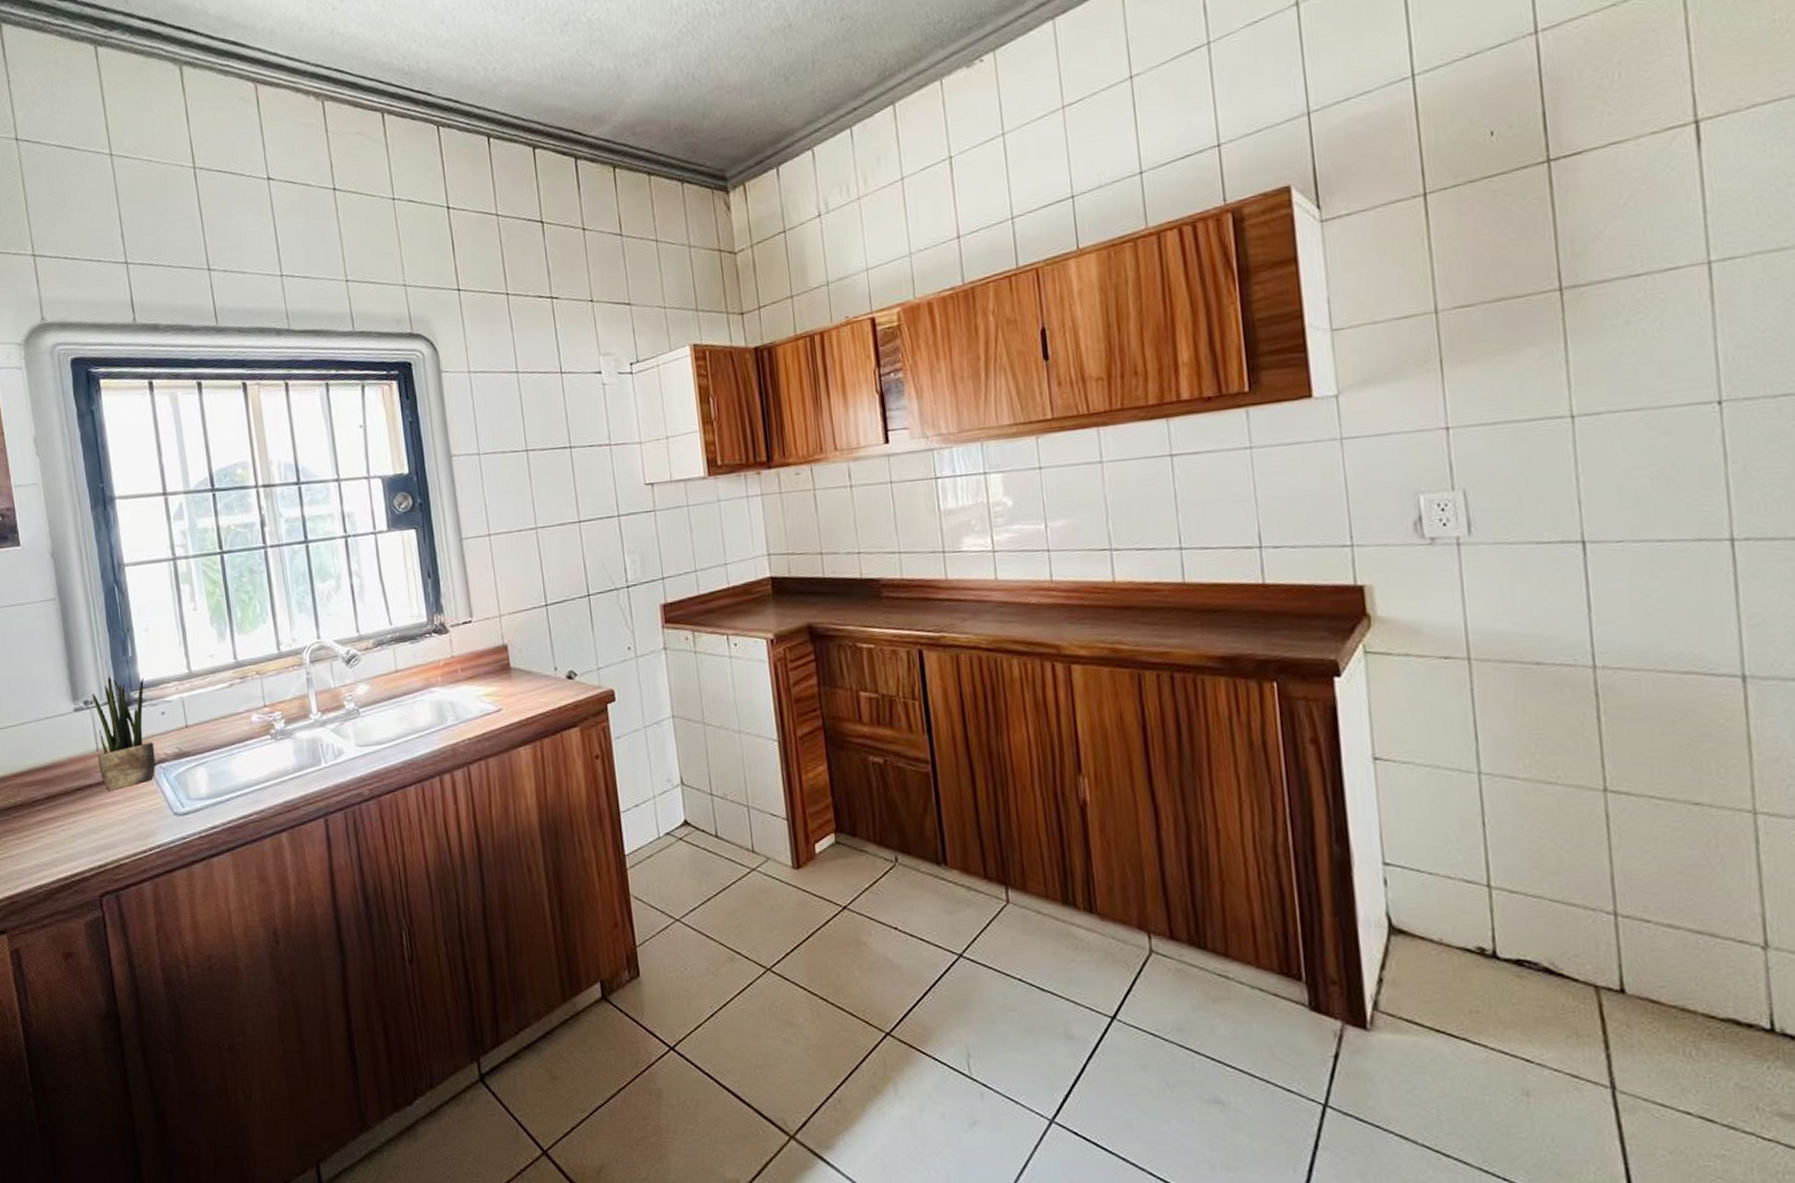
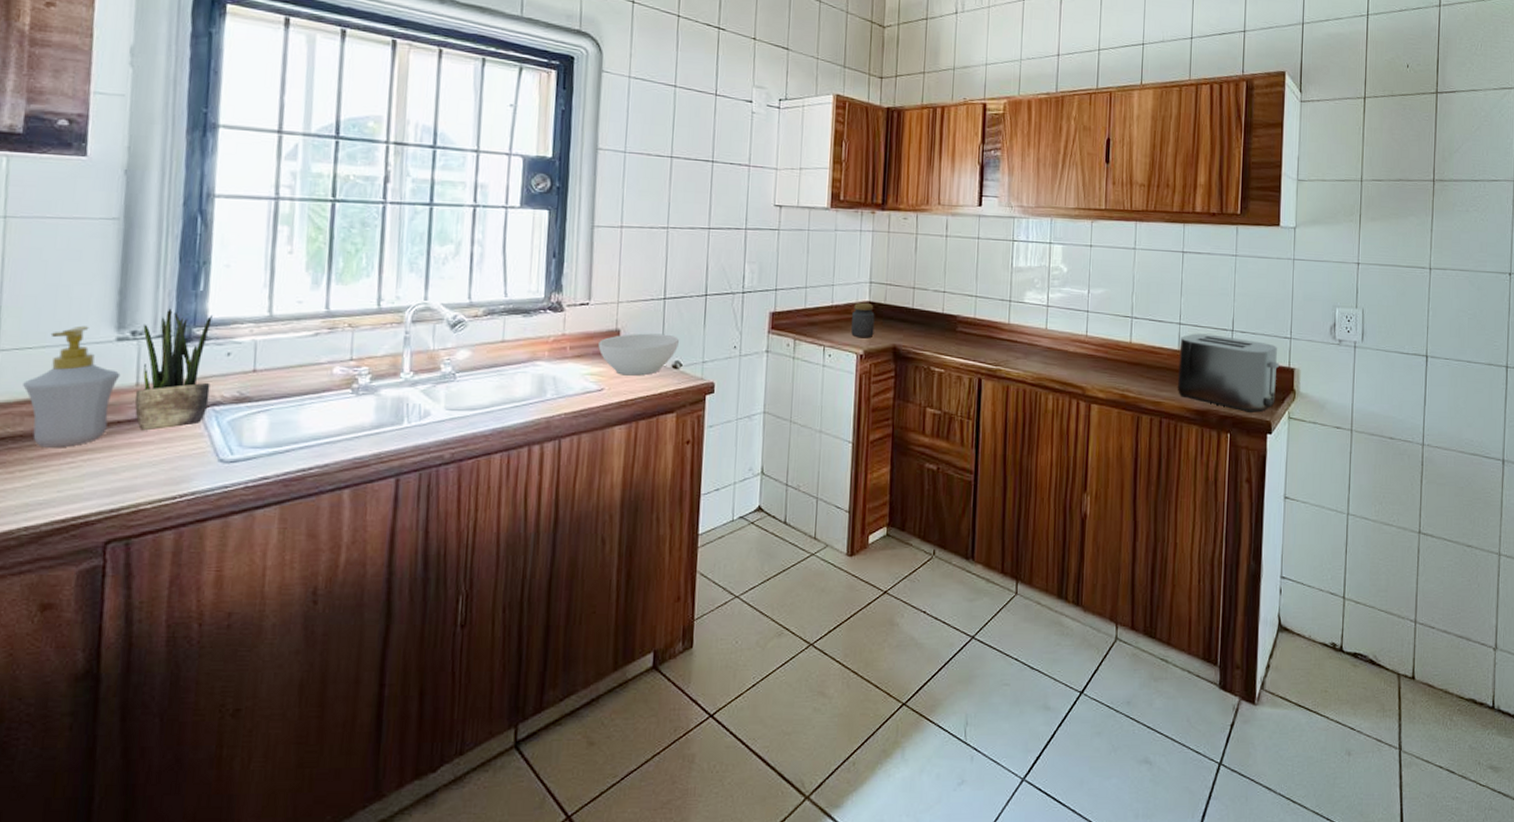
soap bottle: none [13,701,83,814] -> present [23,325,121,448]
bowl: none [488,643,569,693] -> present [598,333,679,376]
jar: none [753,578,783,621] -> present [851,302,875,339]
toaster: none [1183,555,1341,653] -> present [1177,333,1280,414]

